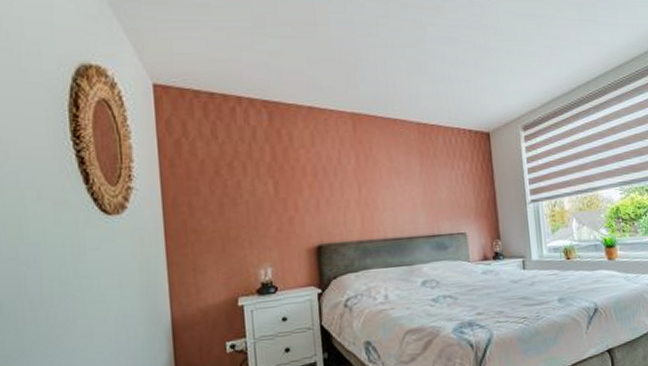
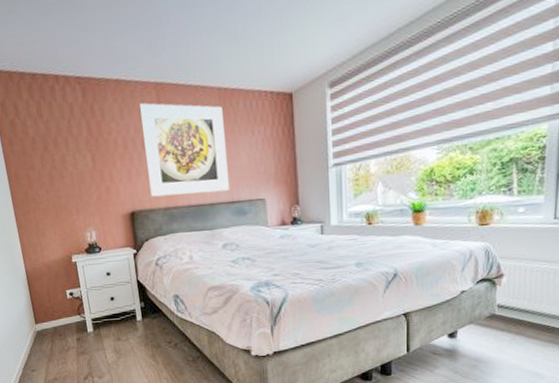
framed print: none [334,132,429,230] -> present [140,103,229,197]

